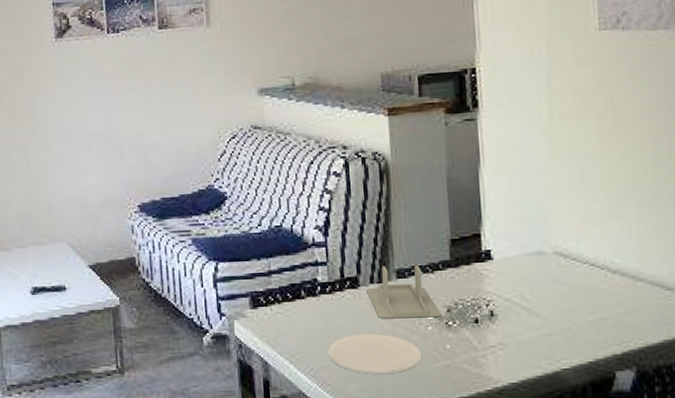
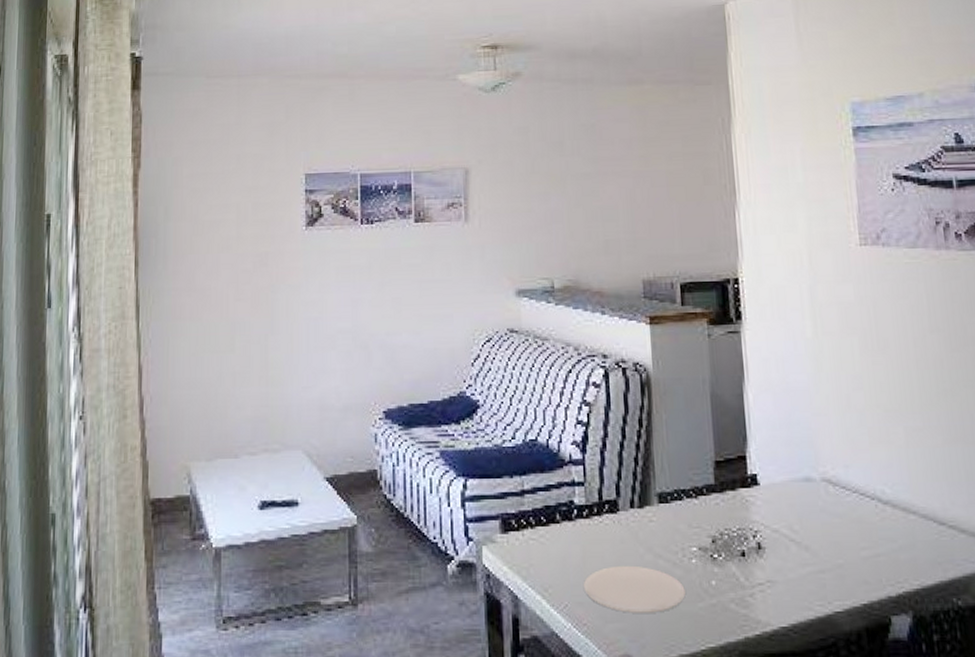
napkin holder: present [367,264,441,319] -> none [627,488,706,549]

